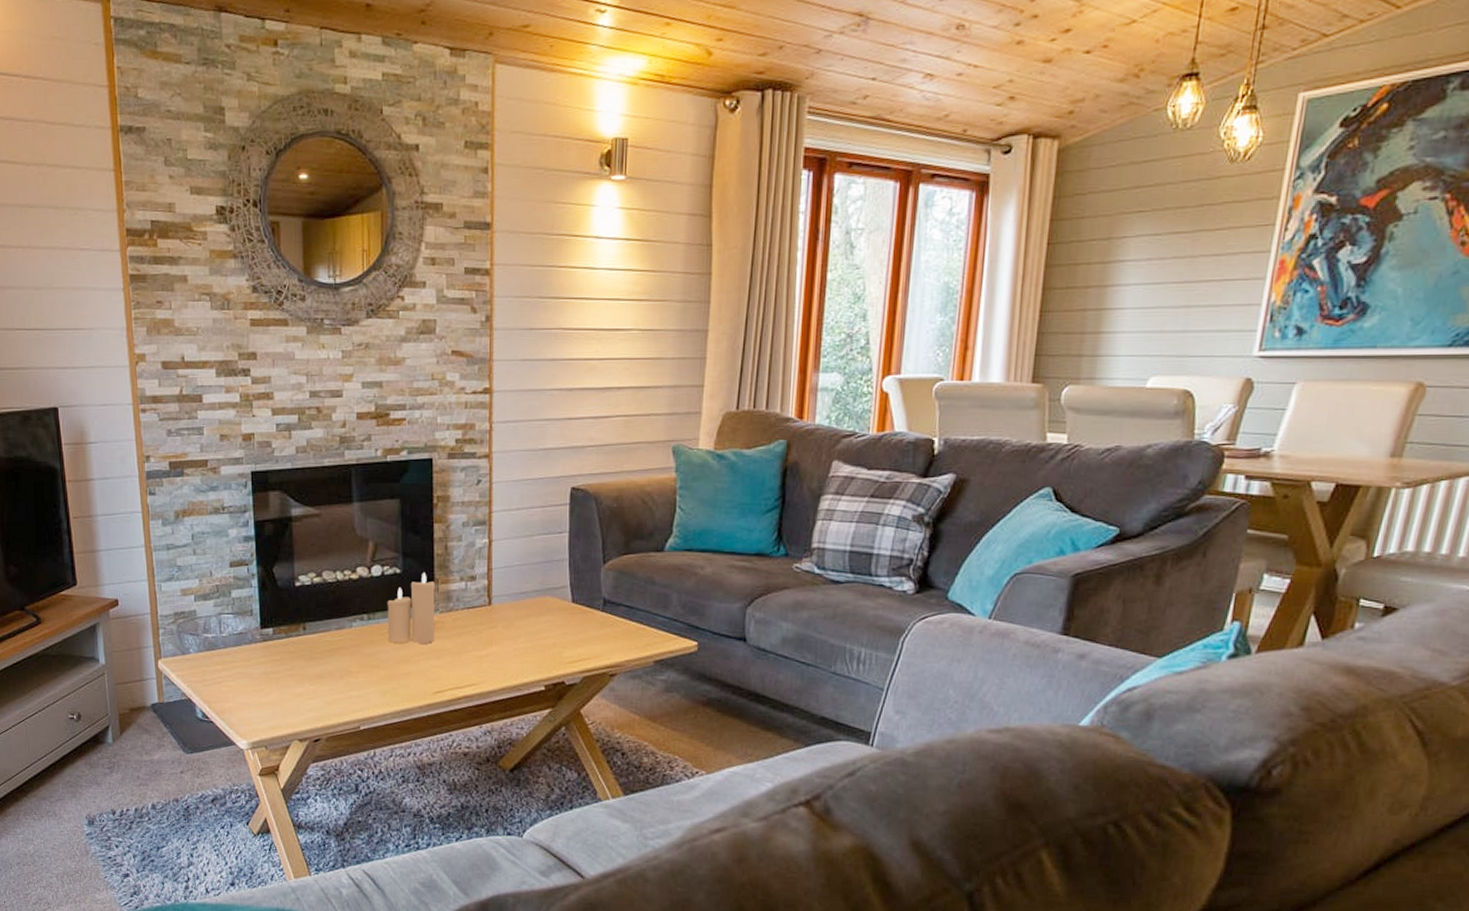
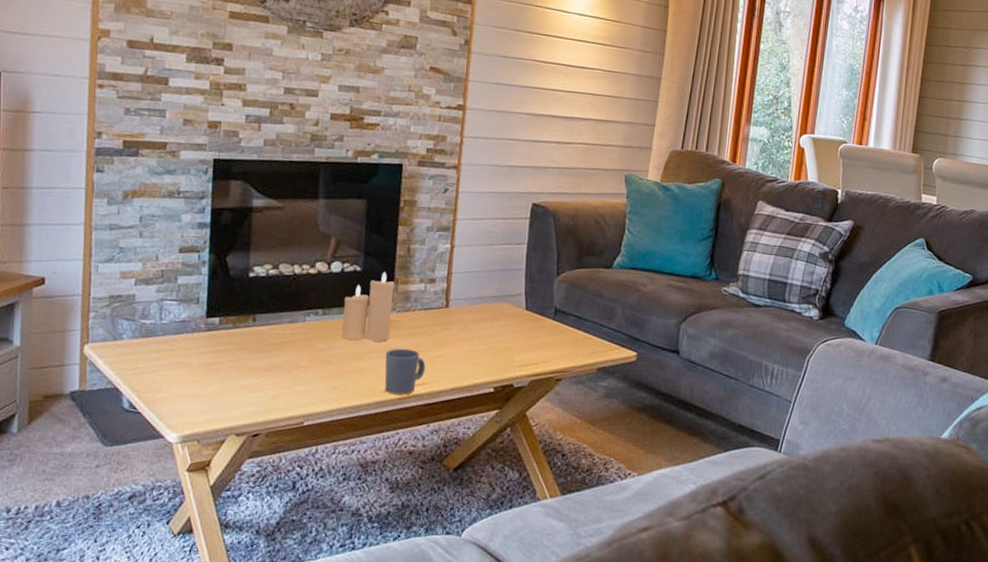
mug: none [432,649,473,697] -> present [384,348,426,395]

